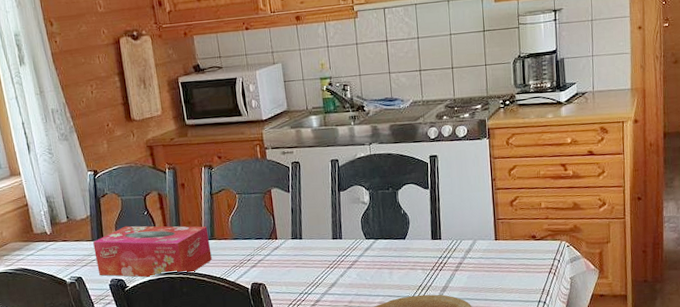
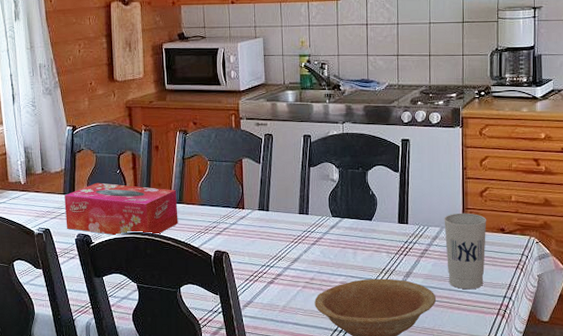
cup: none [476,223,519,298] -> present [444,213,487,290]

